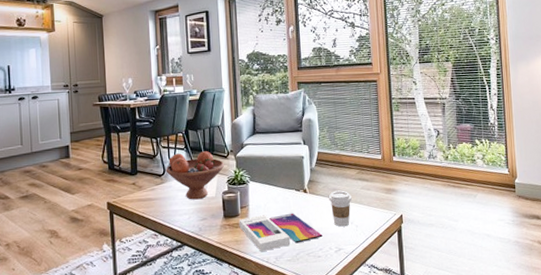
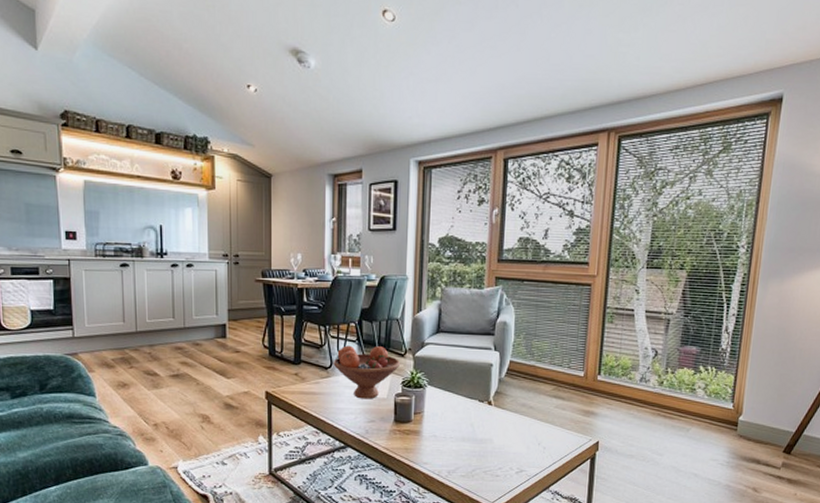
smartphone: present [239,213,323,252] -> none [410,423,504,464]
coffee cup: present [328,190,352,227] -> none [515,406,543,447]

